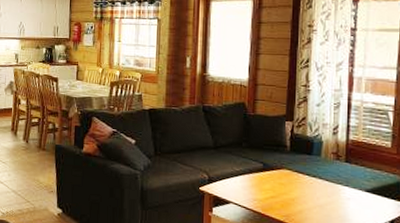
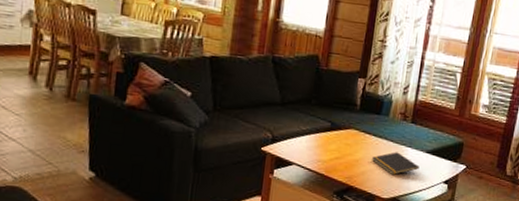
notepad: none [308,191,360,214] -> present [372,152,420,176]

